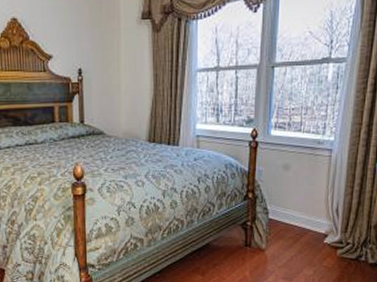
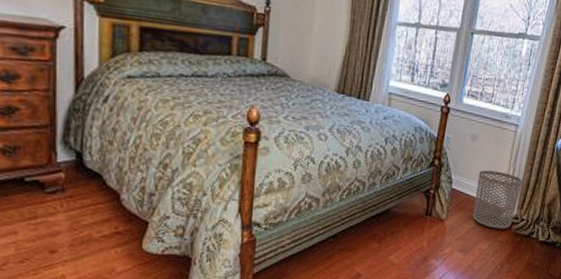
waste bin: none [293,197,343,255] -> present [472,170,523,229]

